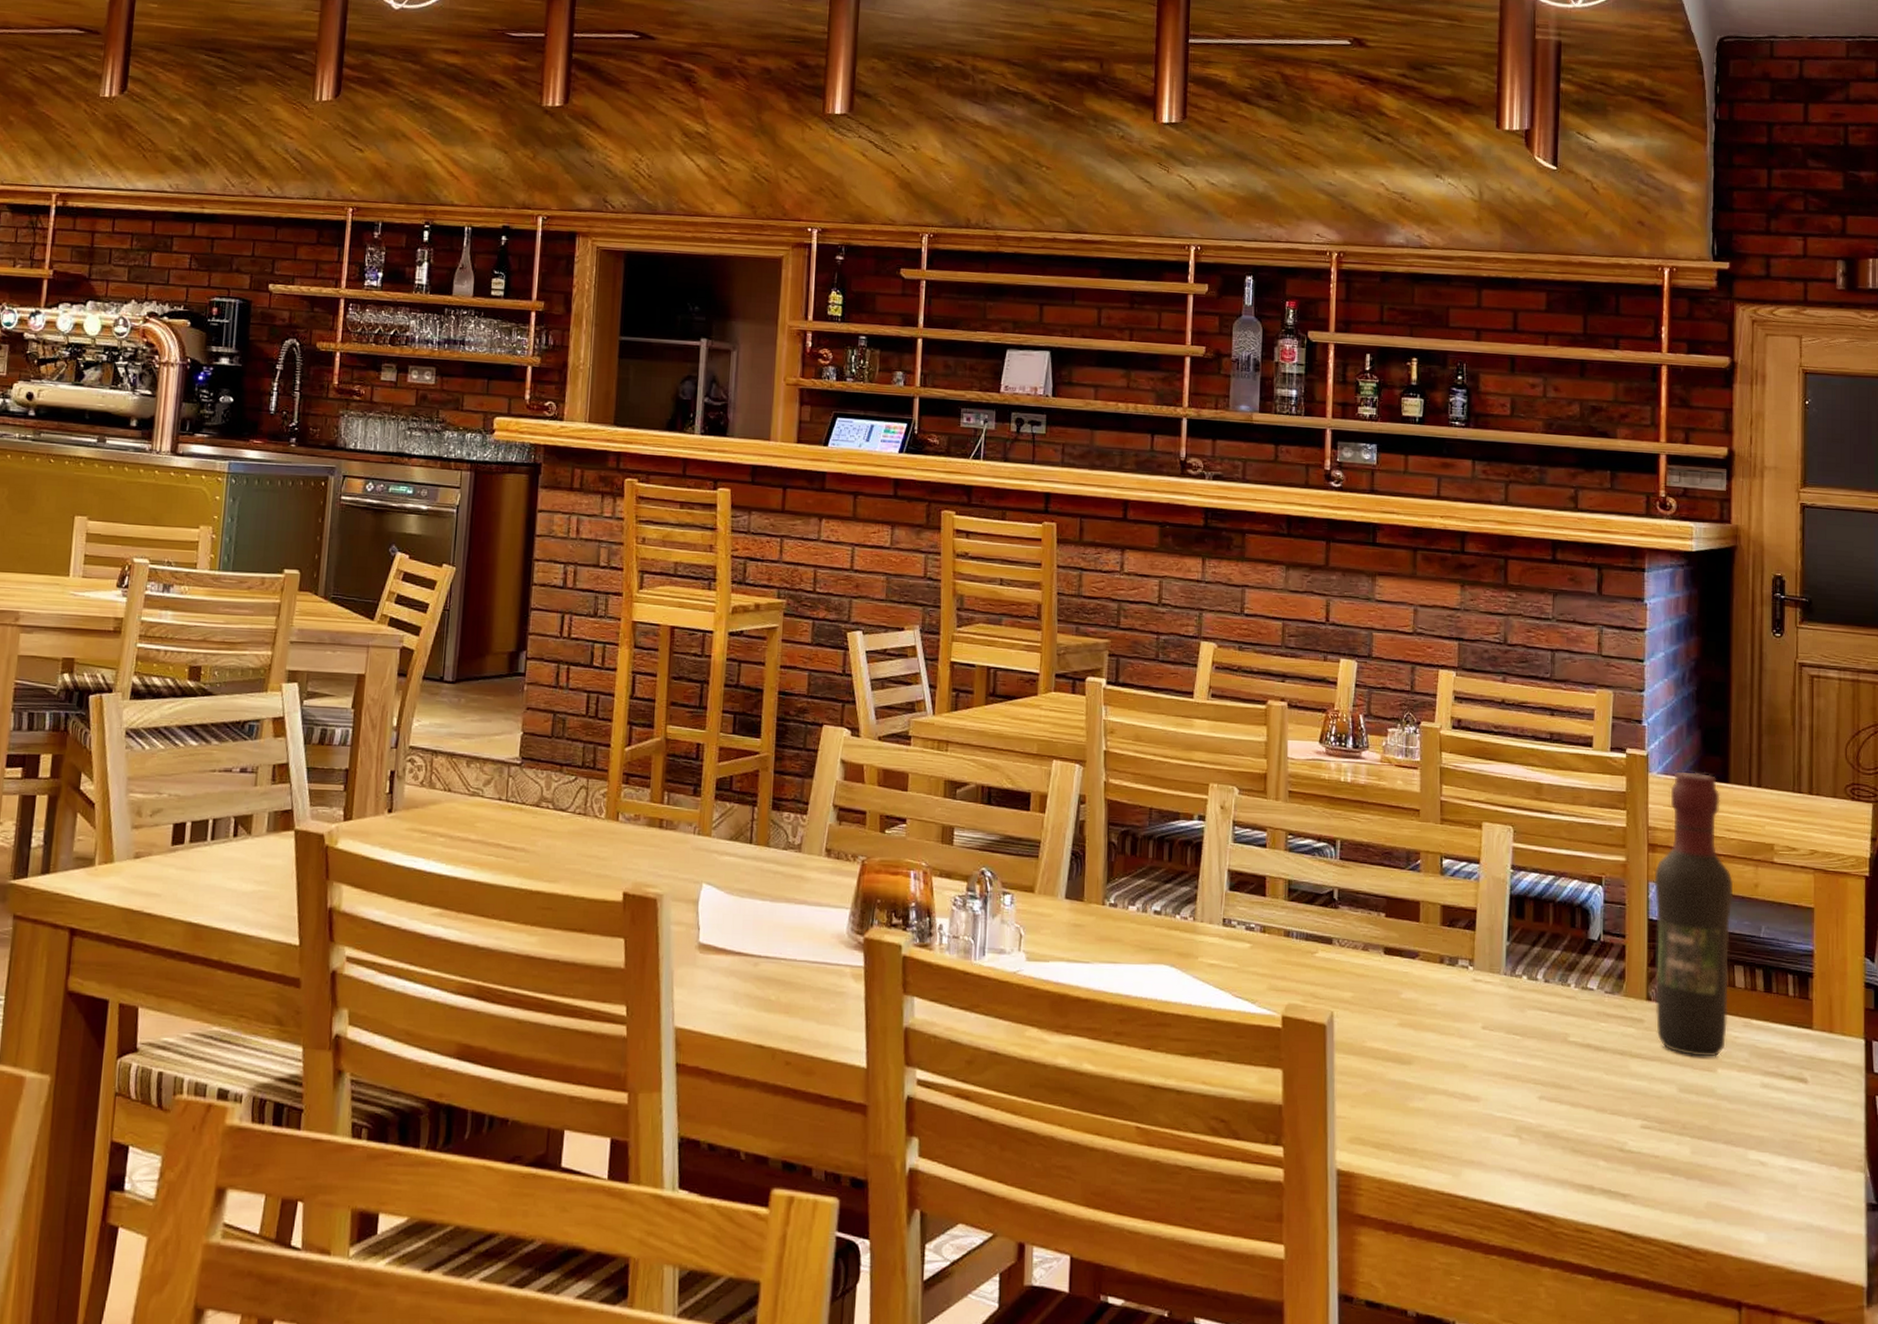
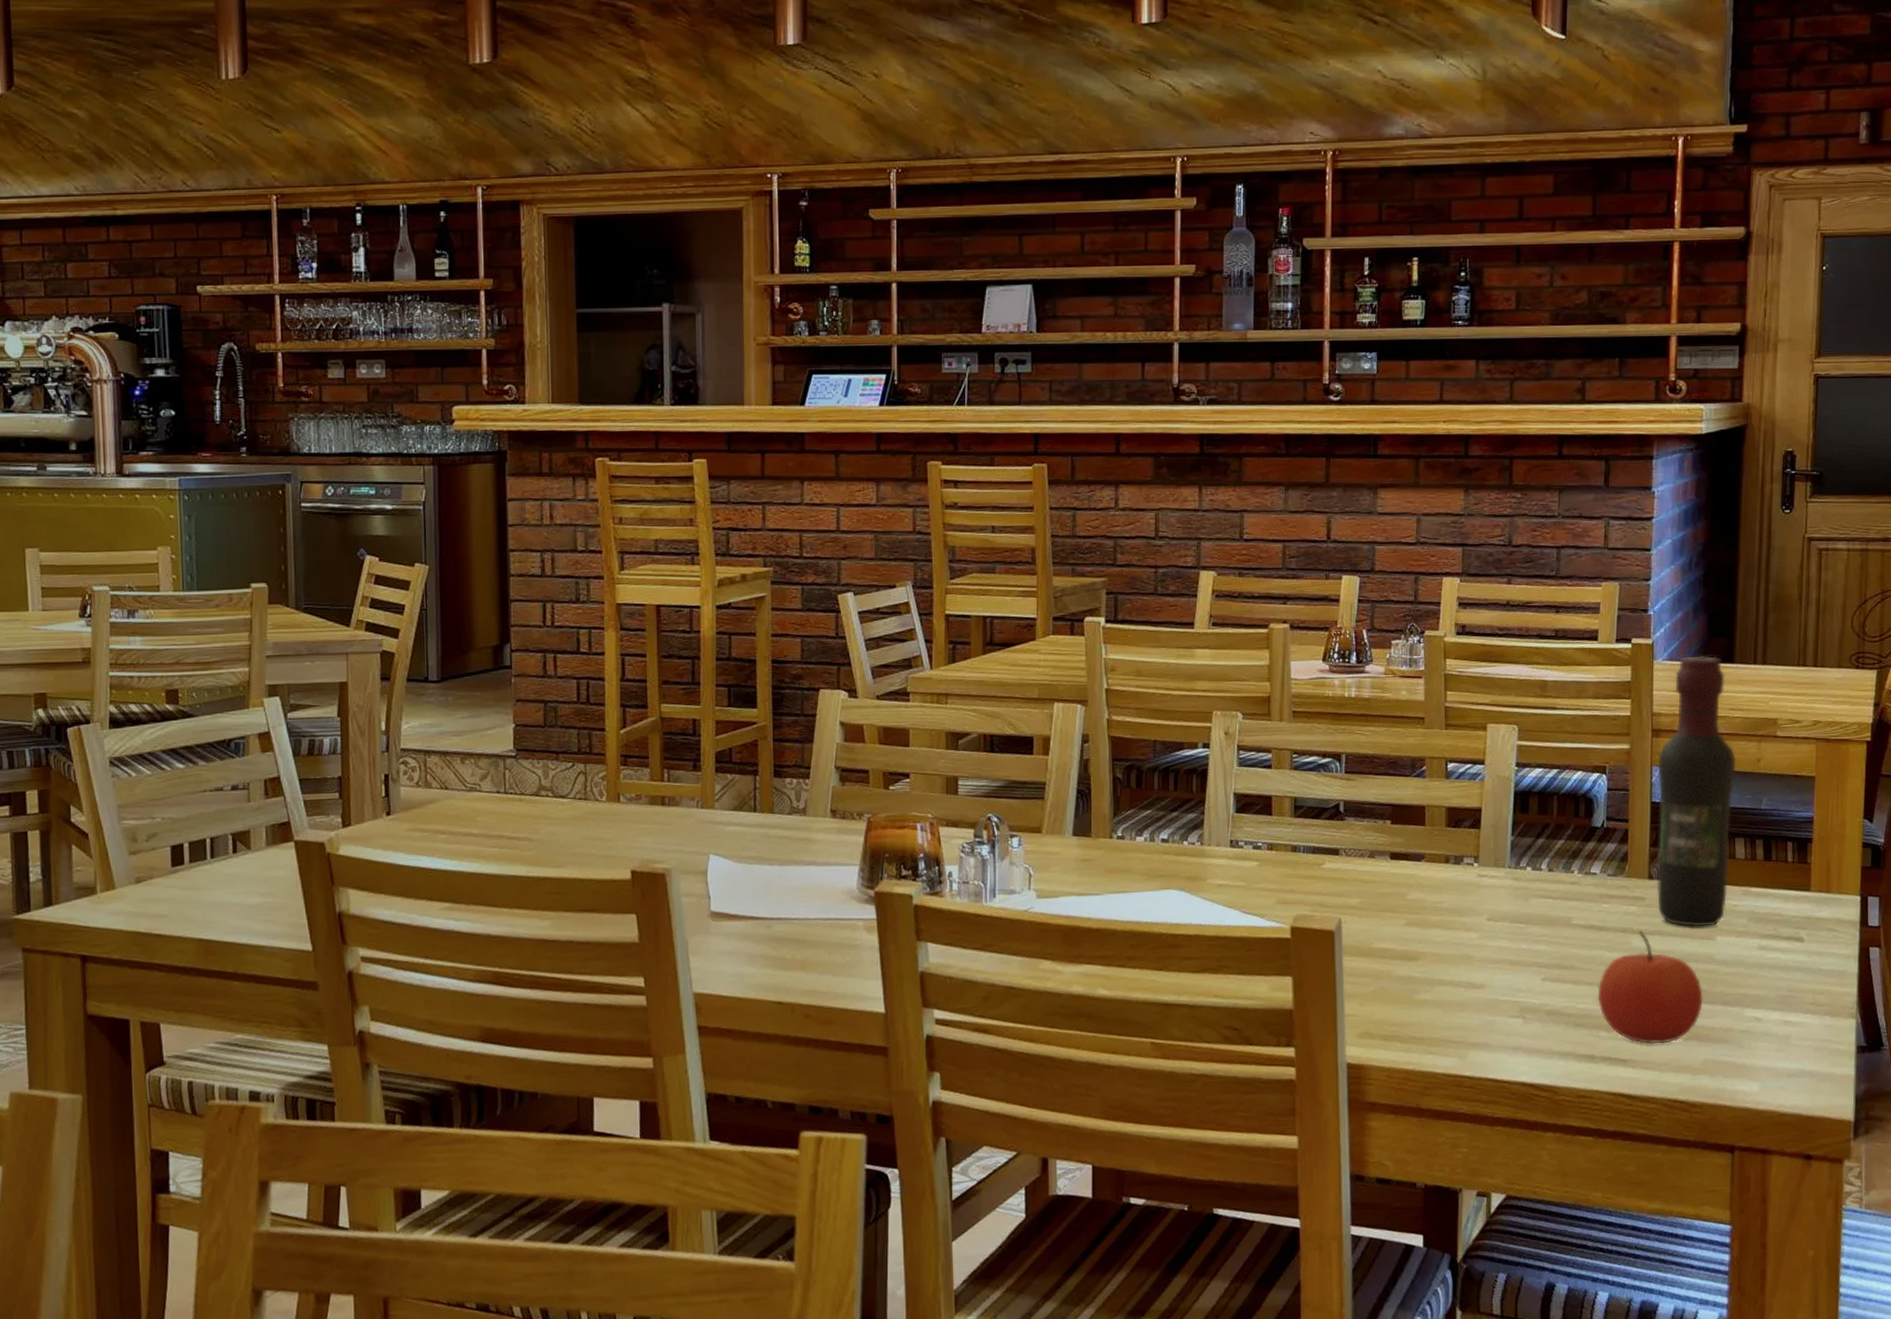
apple: none [1595,1054,1705,1181] -> present [1597,930,1703,1045]

